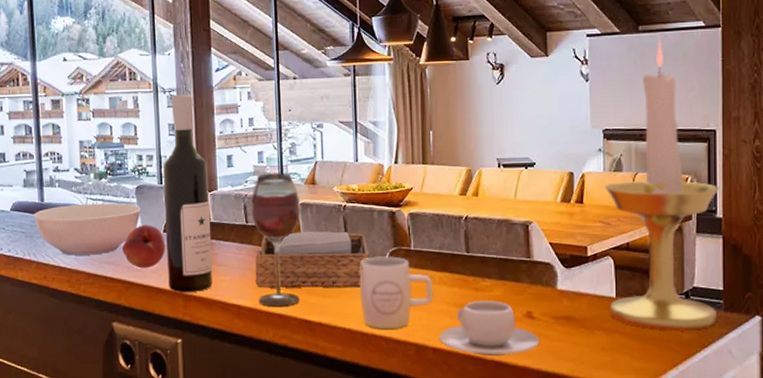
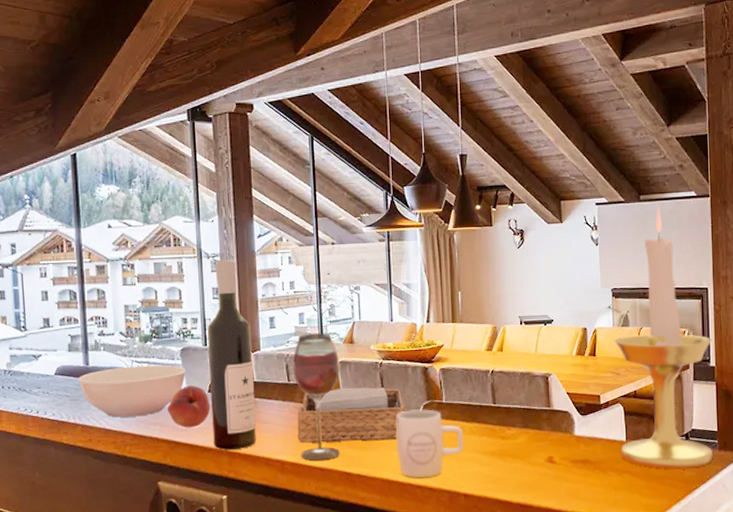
teacup: present [439,301,540,356] -> none [469,448,561,499]

